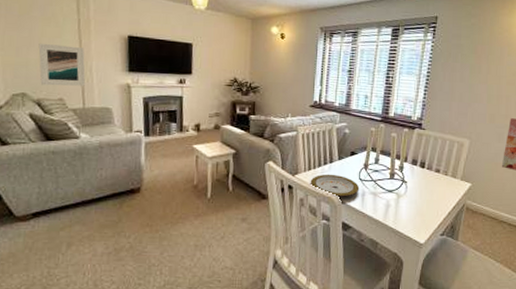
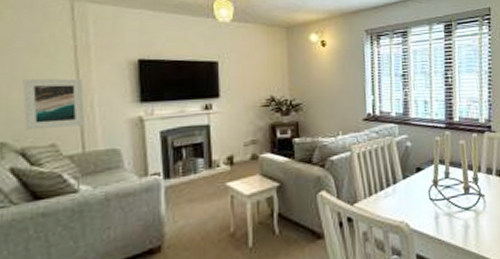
plate: present [310,173,360,197] -> none [372,197,432,225]

